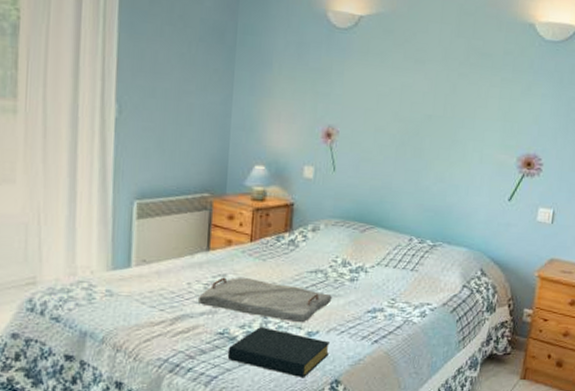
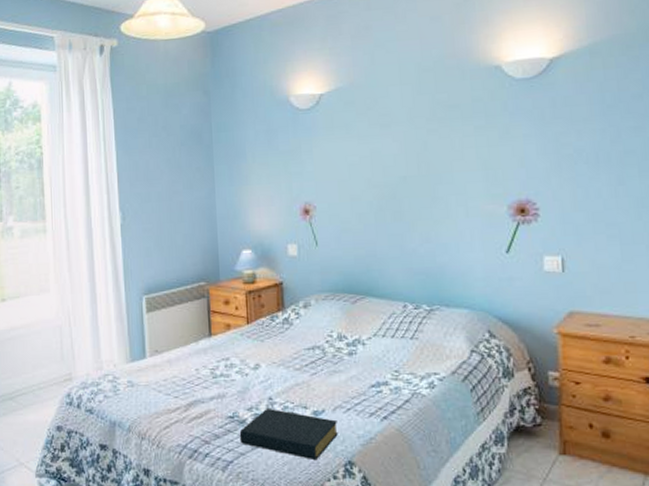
serving tray: present [197,277,332,323] -> none [206,360,333,402]

